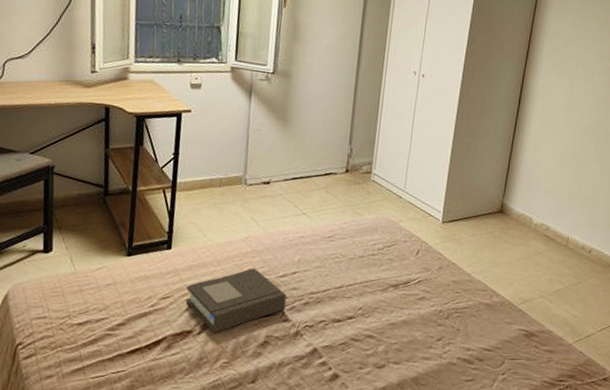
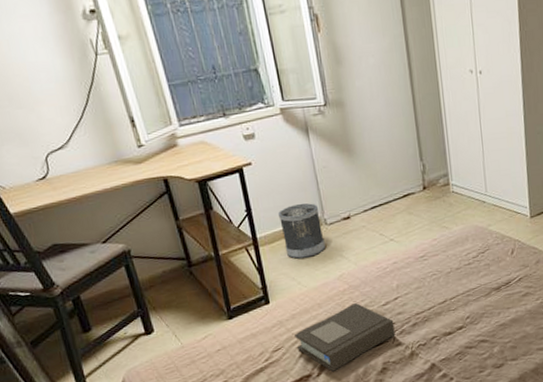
wastebasket: none [200,158,243,213] -> present [279,203,326,259]

